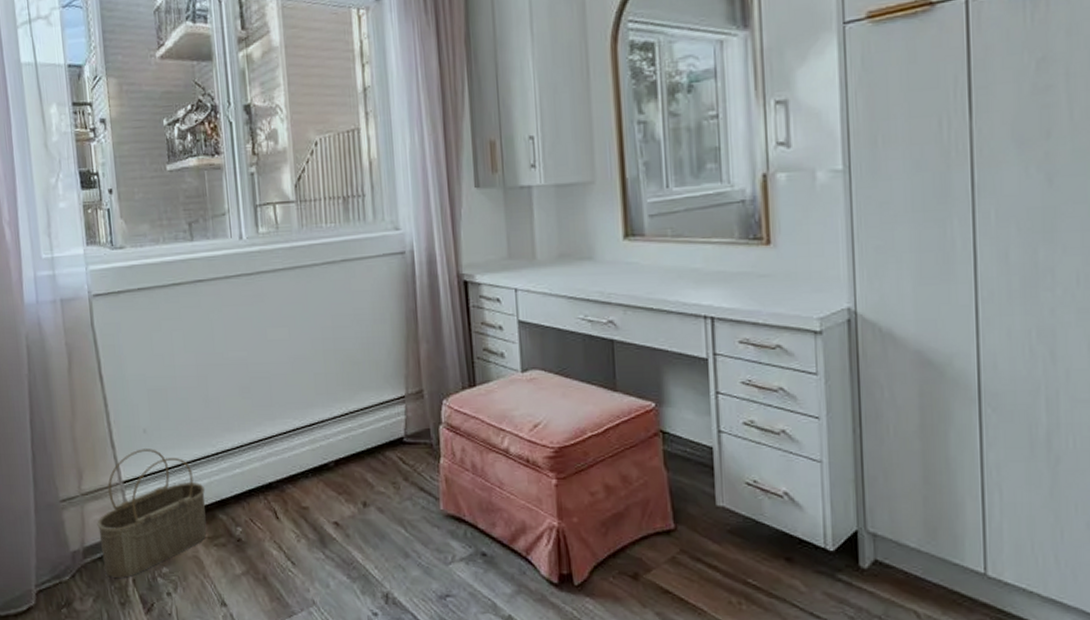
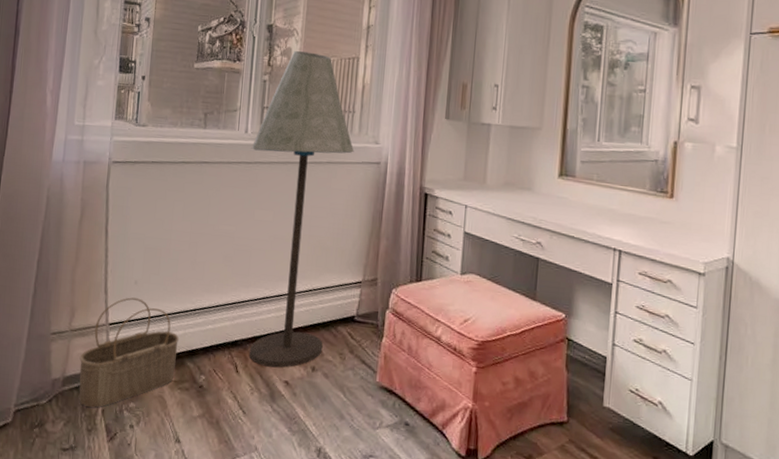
floor lamp: none [249,130,372,508] -> present [249,50,354,368]

